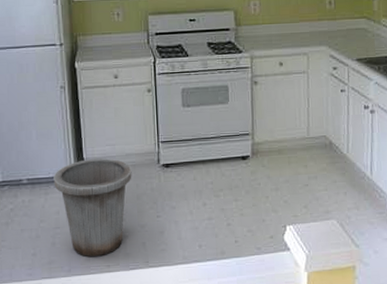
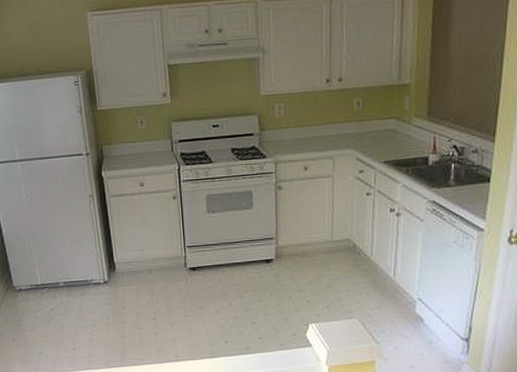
trash can: present [53,158,132,257] -> none [87,262,161,352]

